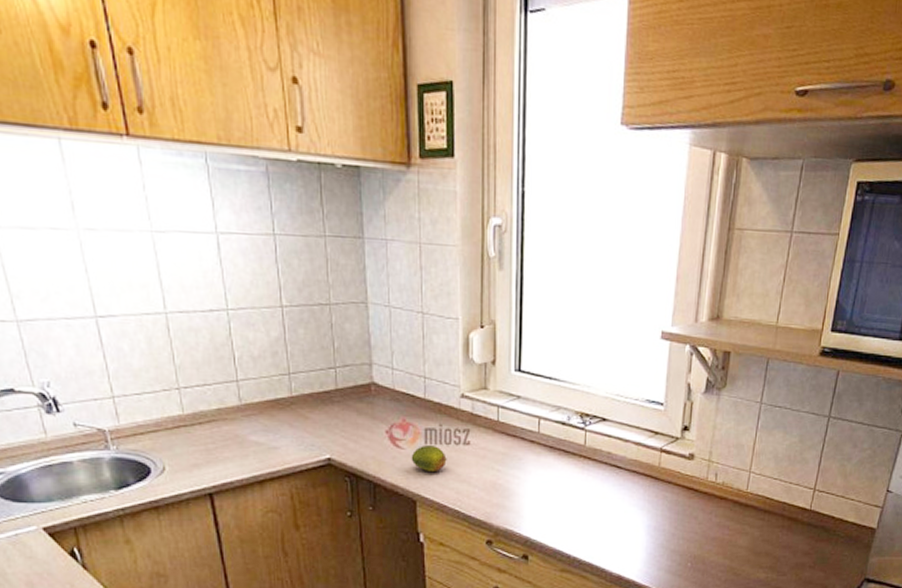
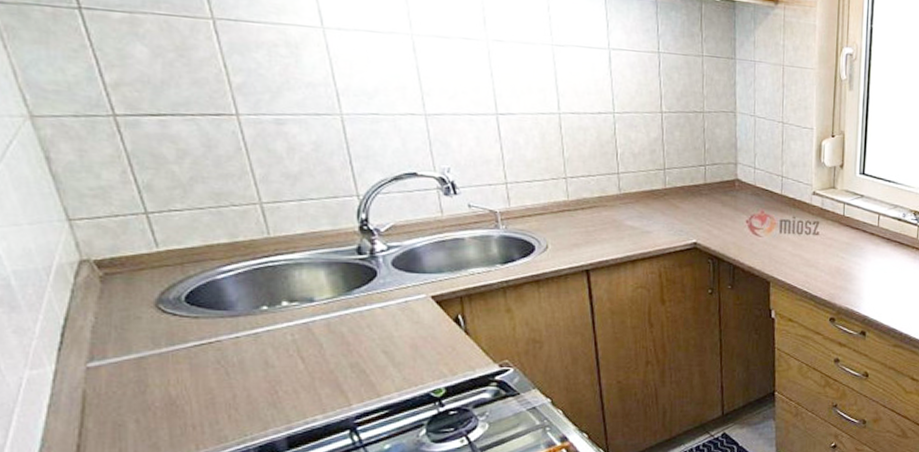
fruit: present [411,446,447,473] -> none [767,234,798,258]

